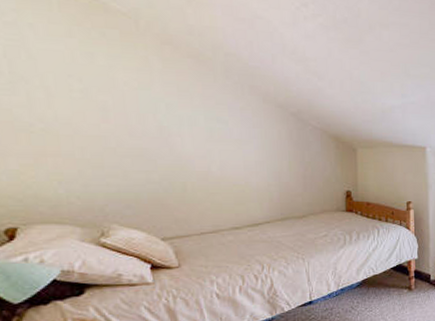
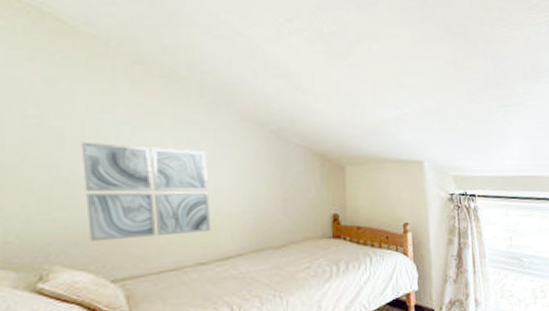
wall art: none [124,116,241,205] -> present [81,141,210,242]

